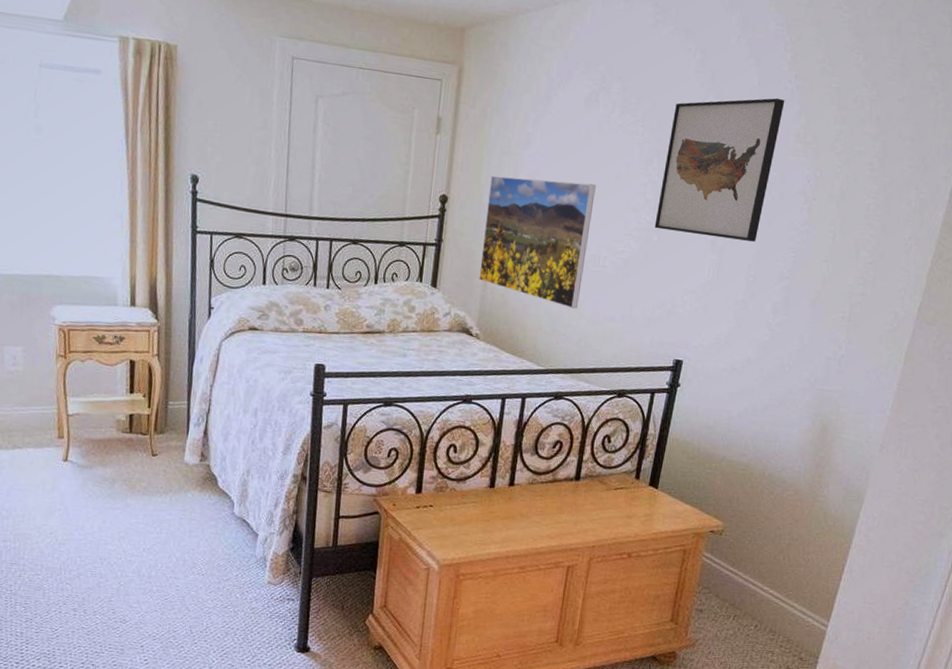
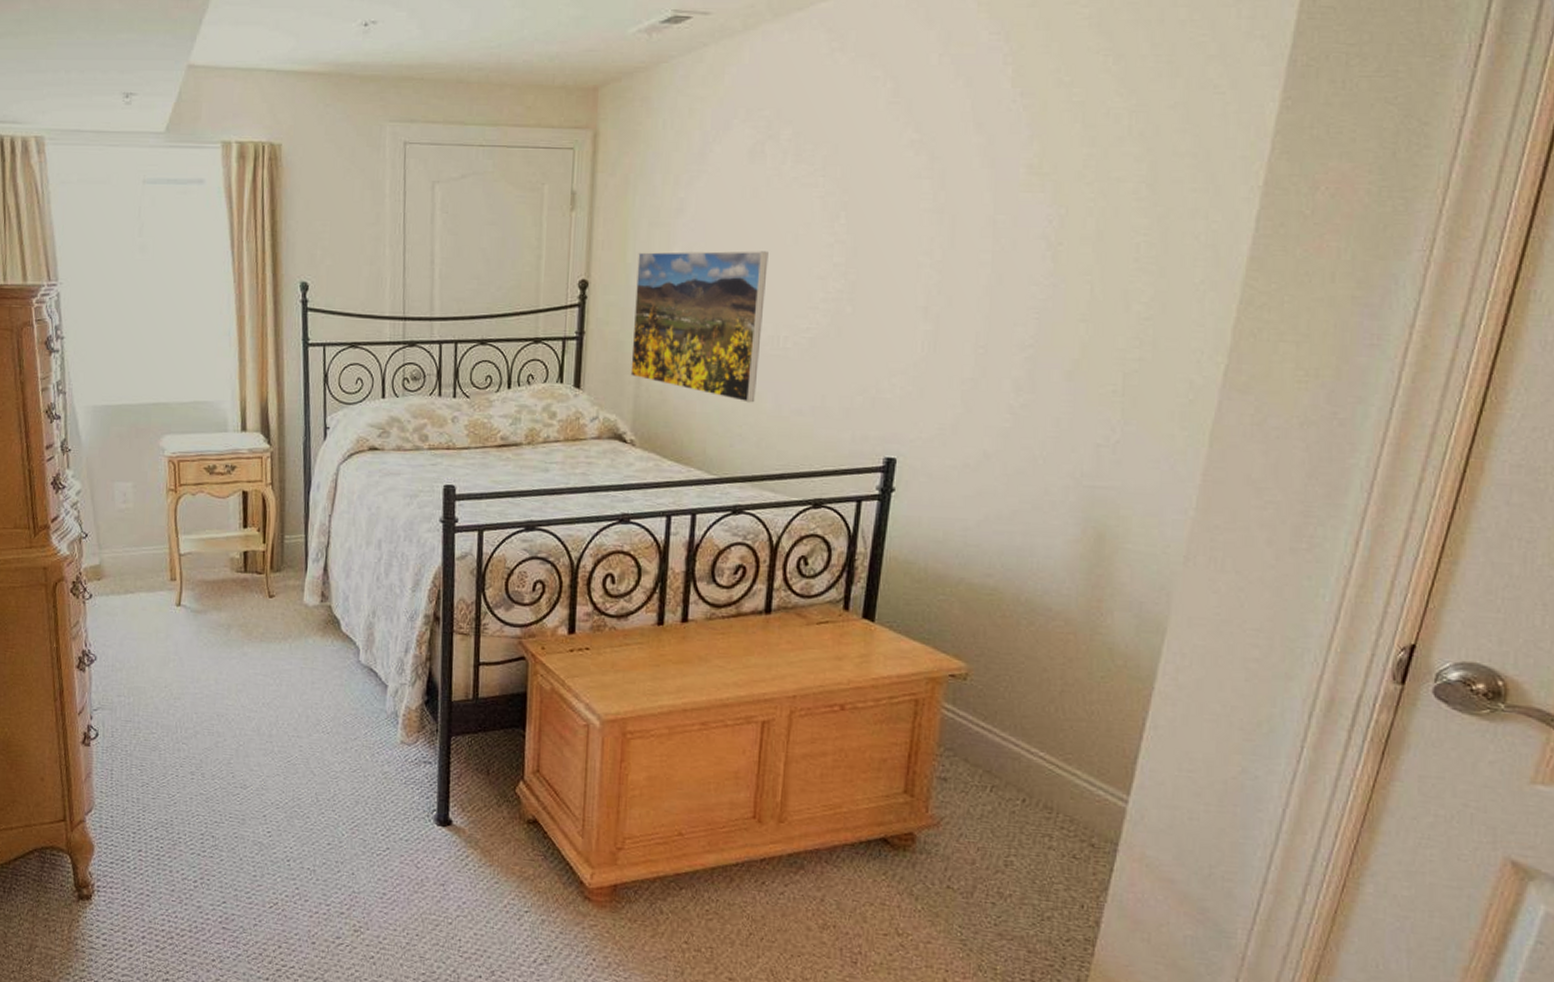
wall art: present [654,98,785,242] -> none [847,123,1009,304]

